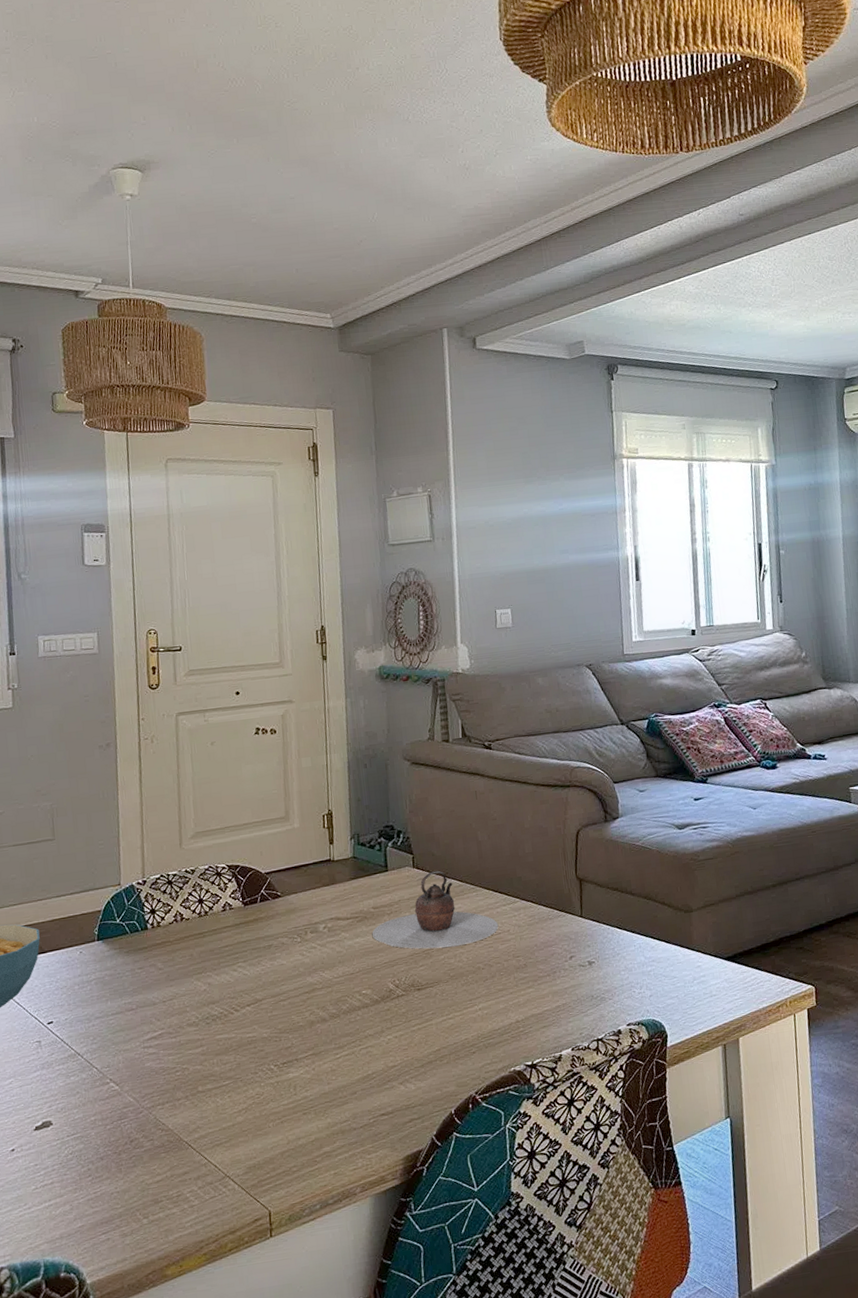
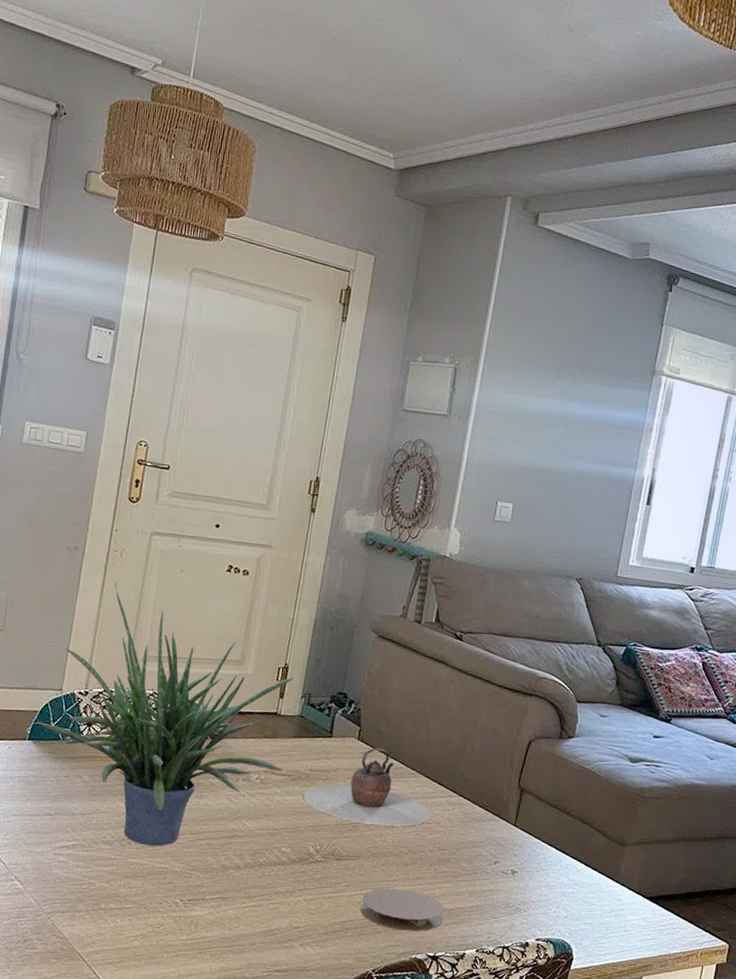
potted plant: none [102,769,348,1019] -> present [36,582,294,847]
coaster: none [450,1003,533,1047] -> present [360,888,445,932]

